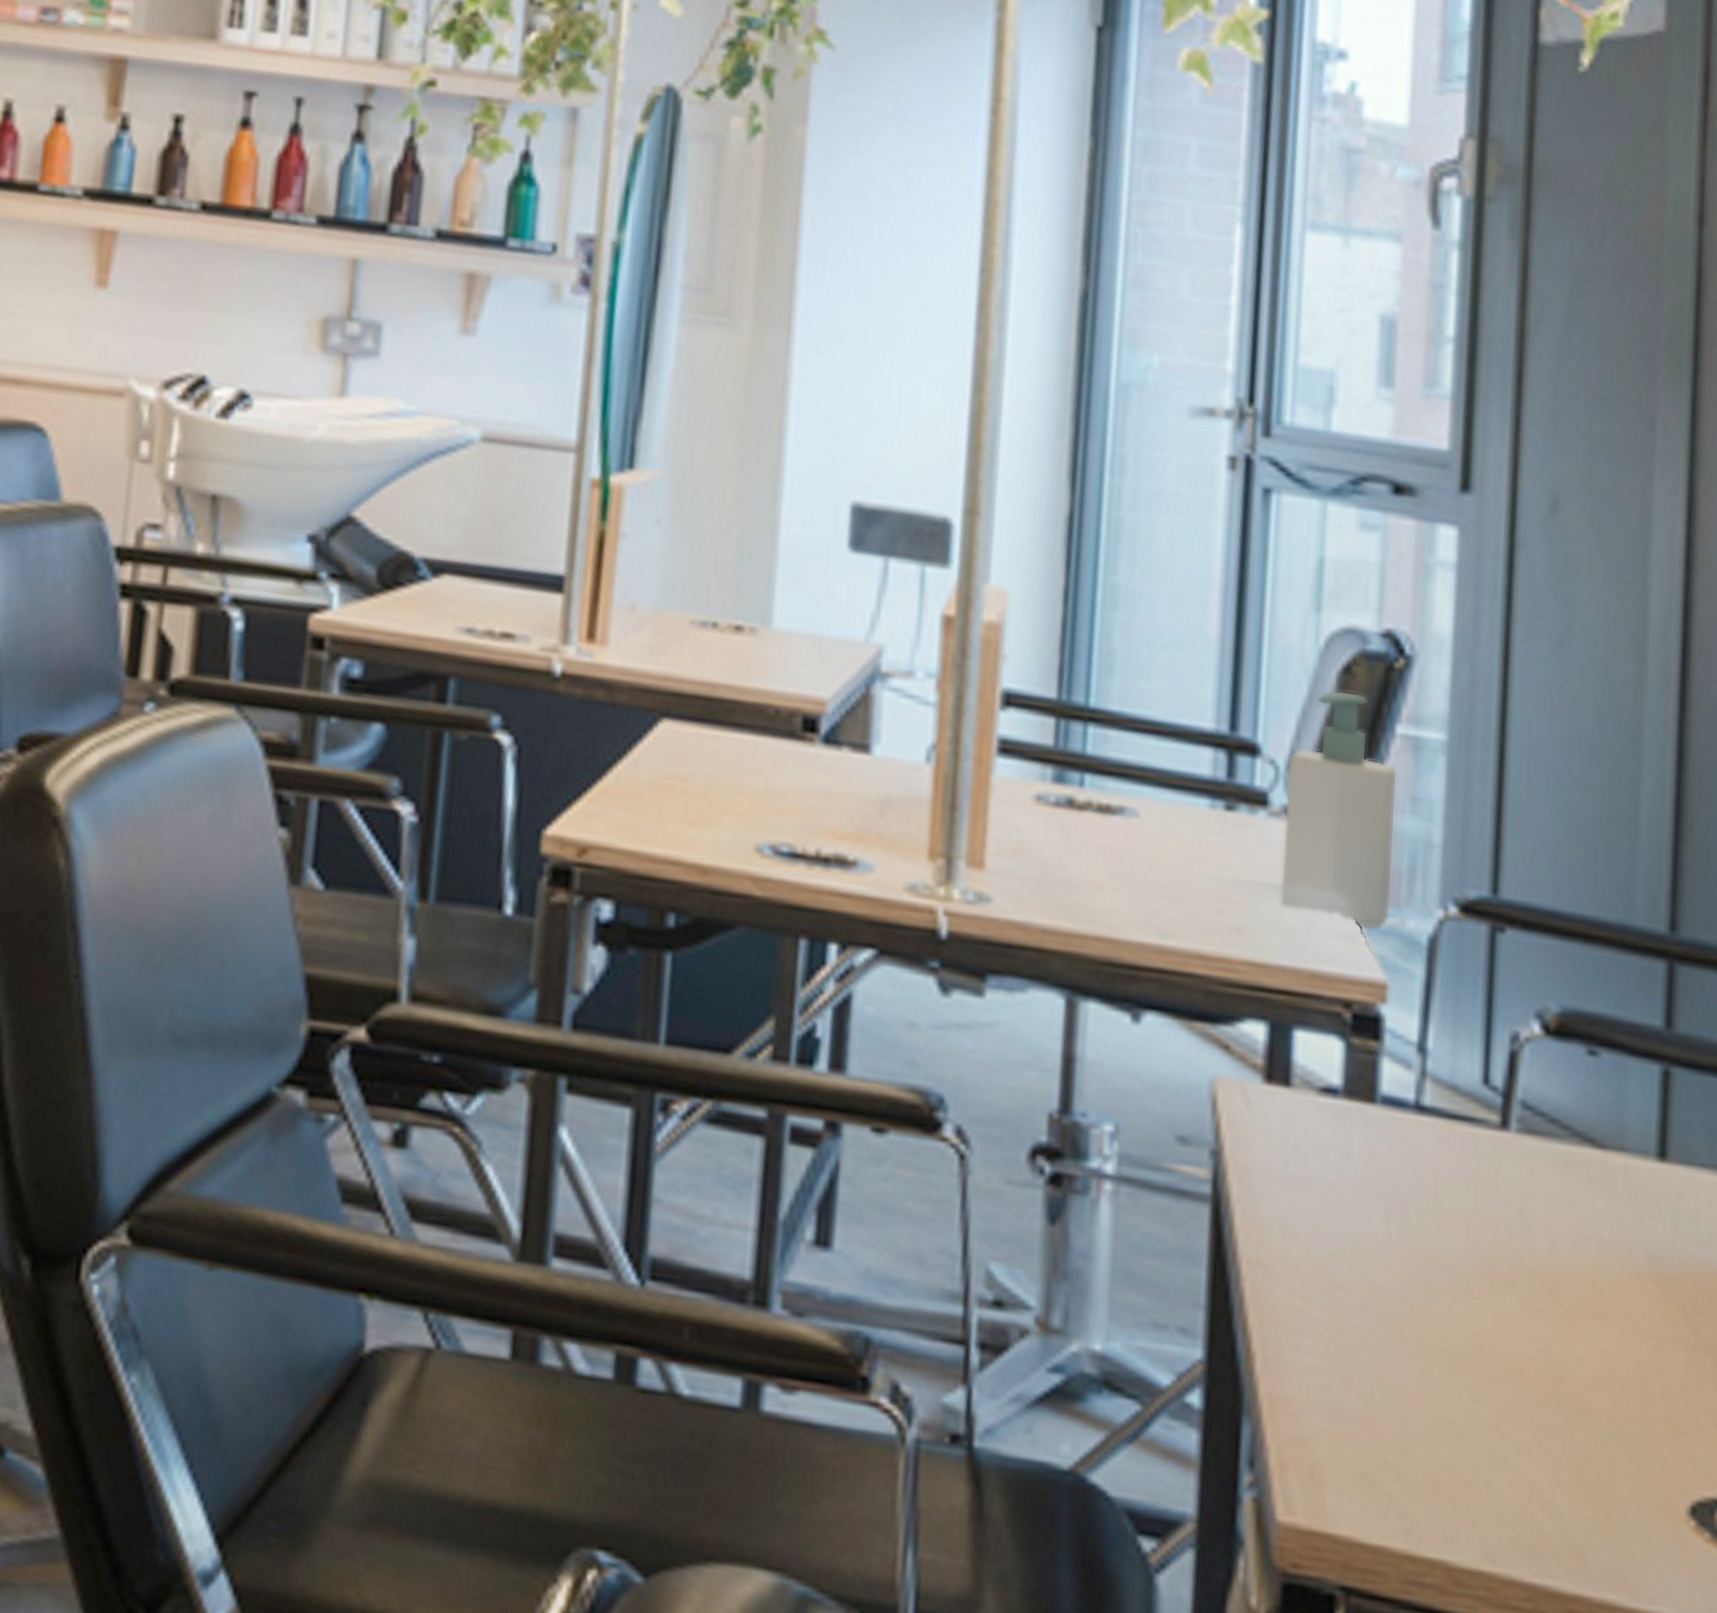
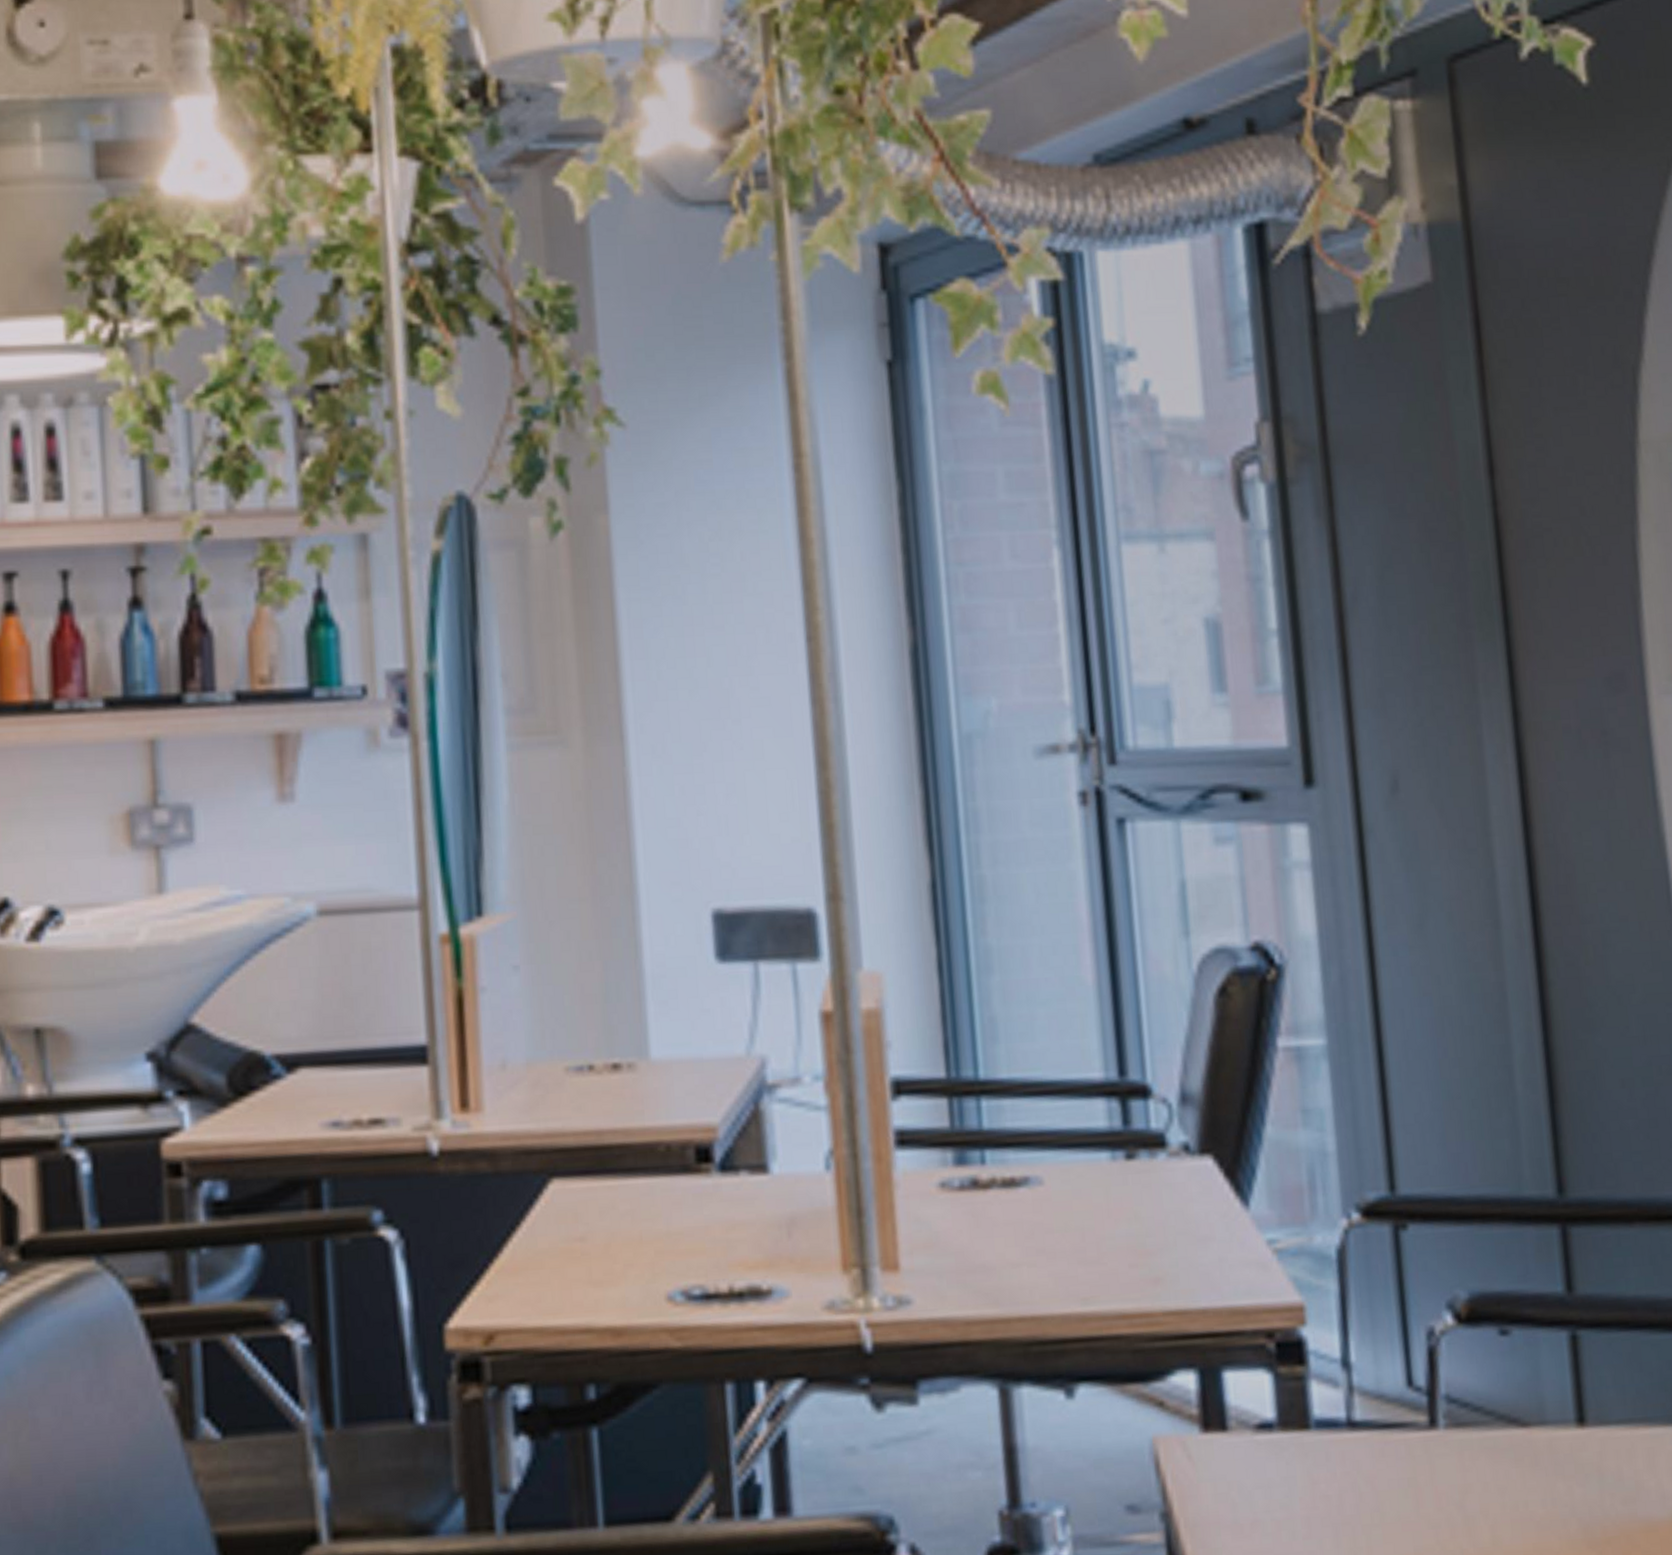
soap bottle: present [1279,689,1399,930] -> none [1178,1012,1299,1254]

